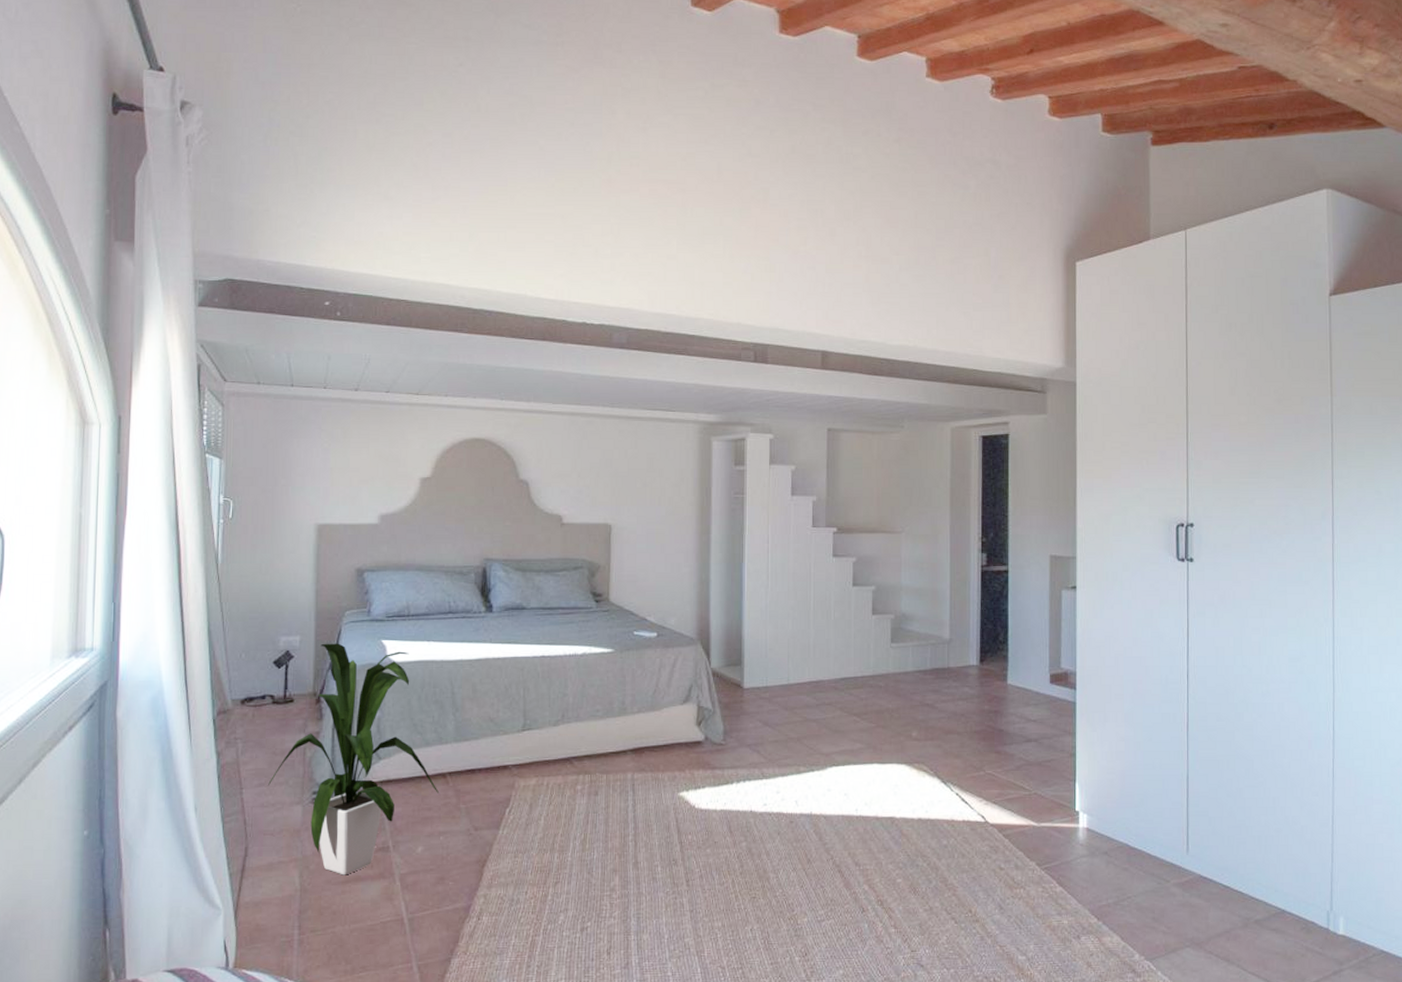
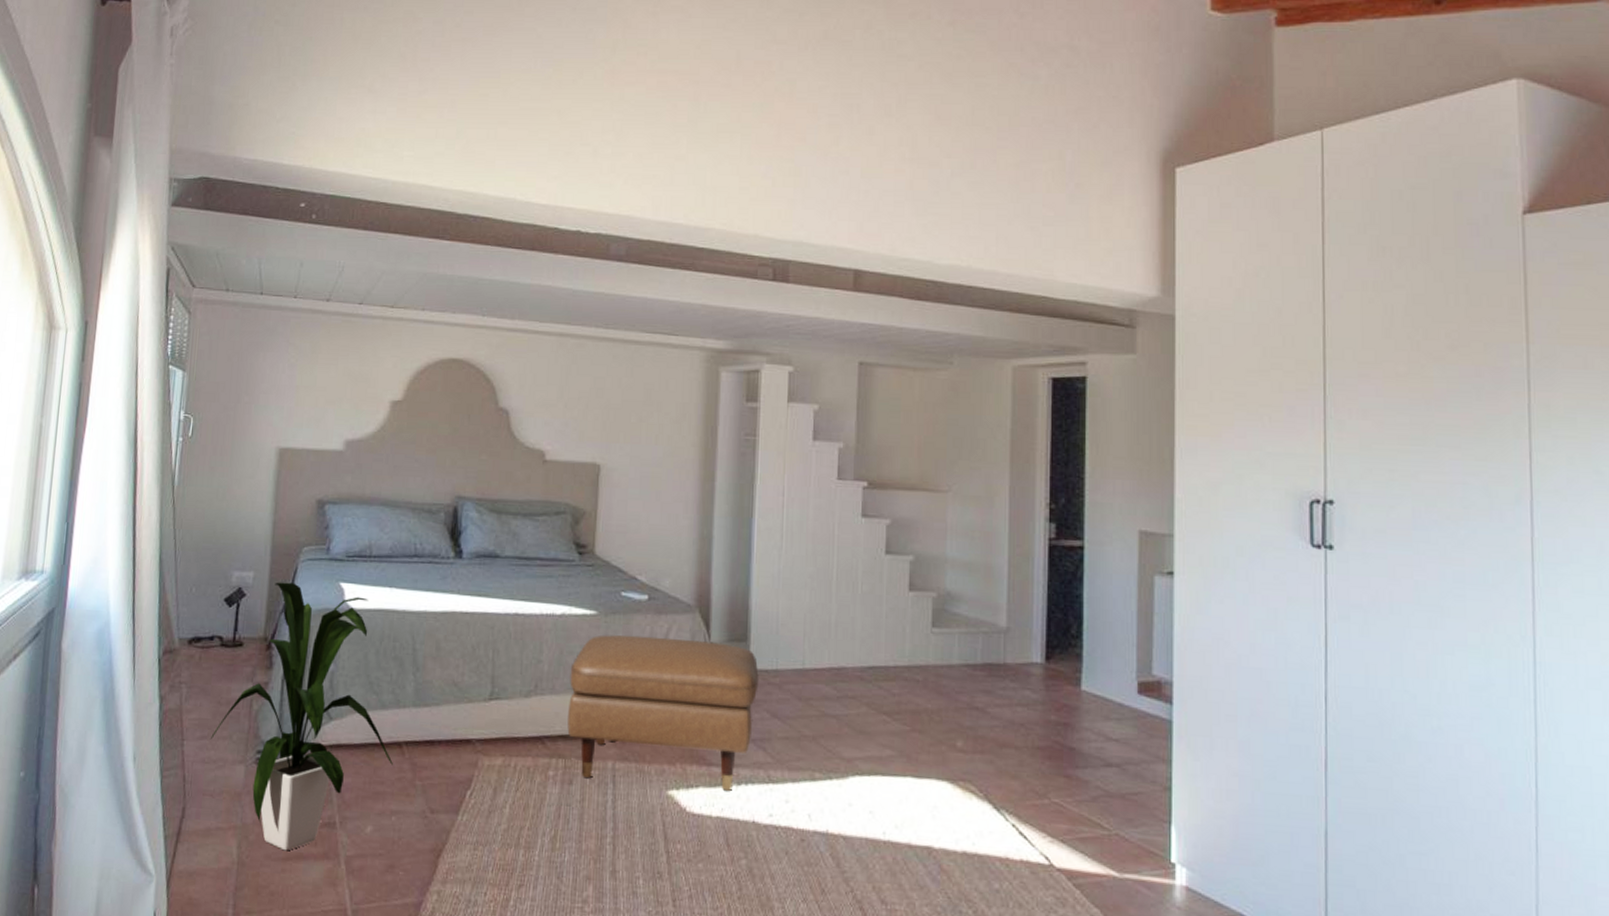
ottoman: none [592,667,752,789] -> present [567,635,759,792]

